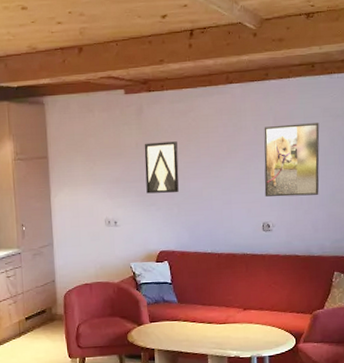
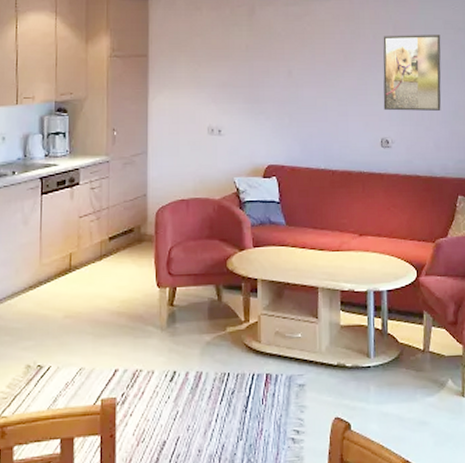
wall art: present [144,141,179,194] -> none [254,46,292,102]

